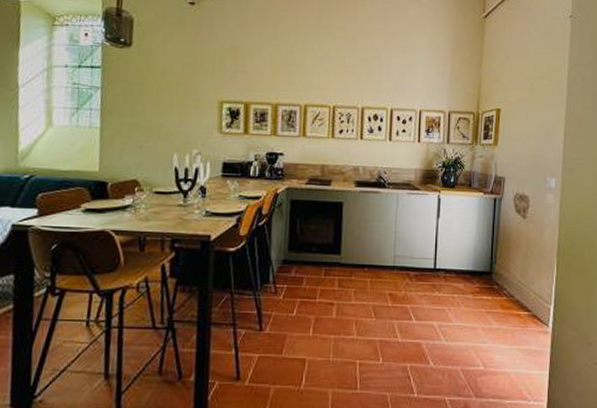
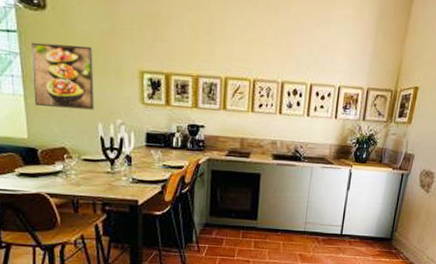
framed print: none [110,76,174,141] -> present [31,42,95,110]

